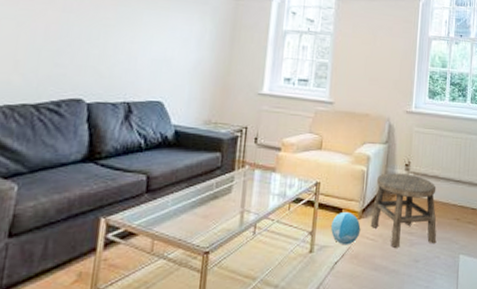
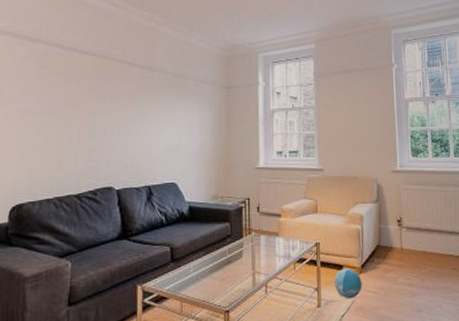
stool: present [370,173,437,248] -> none [370,229,437,299]

